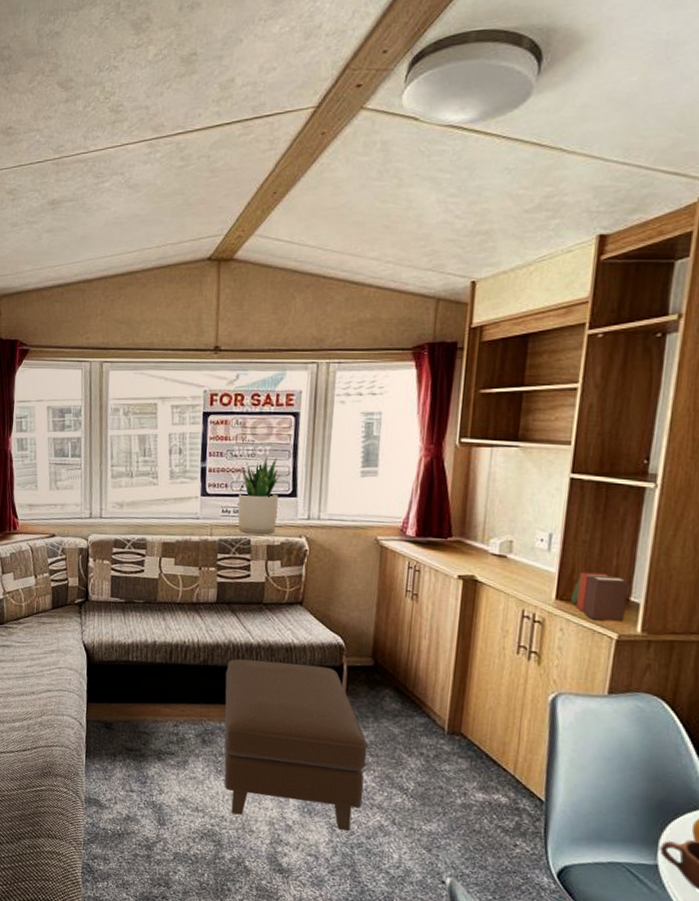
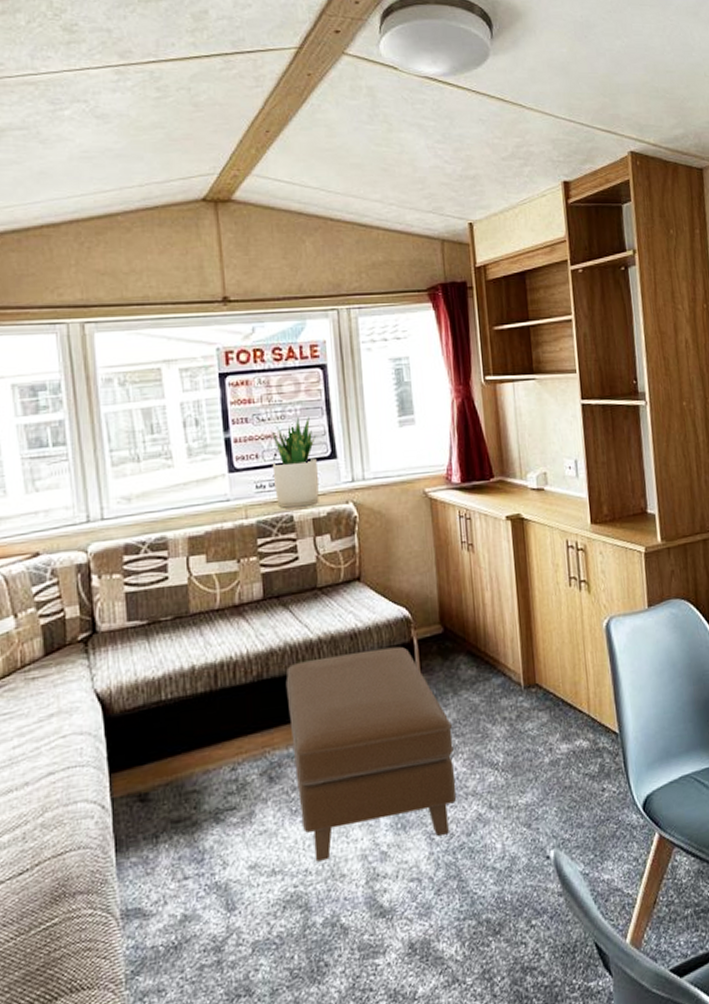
books: present [571,571,630,623] -> none [602,491,647,538]

